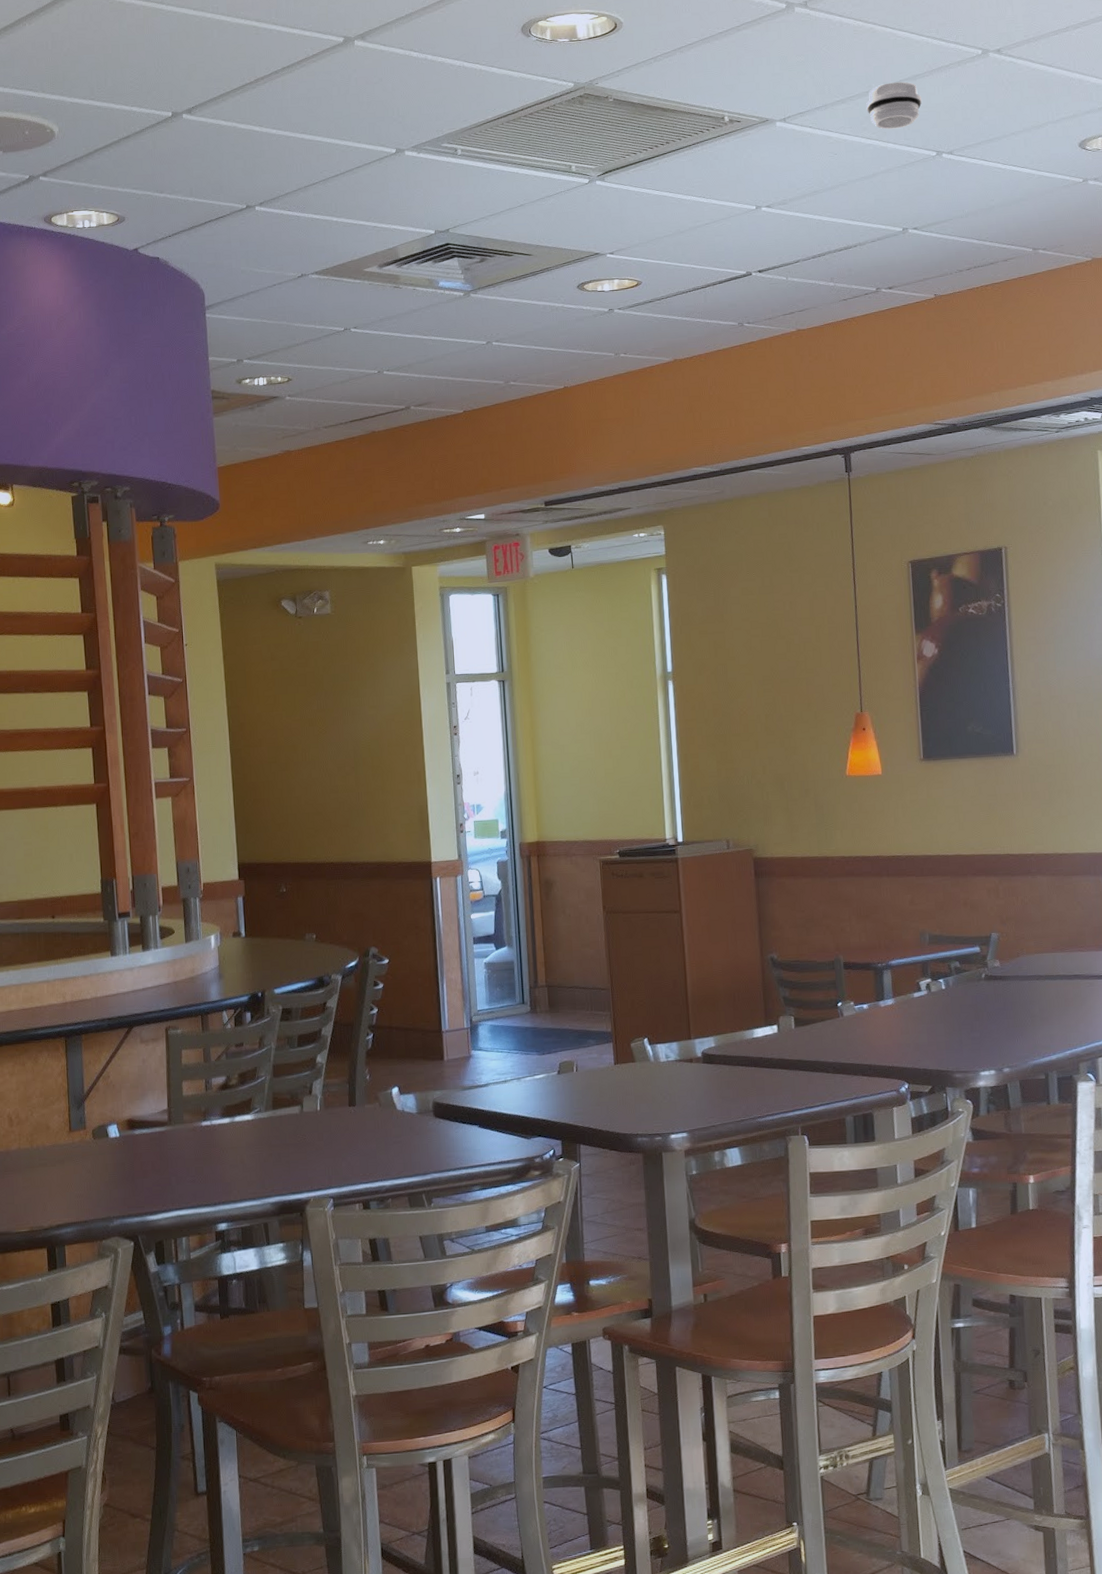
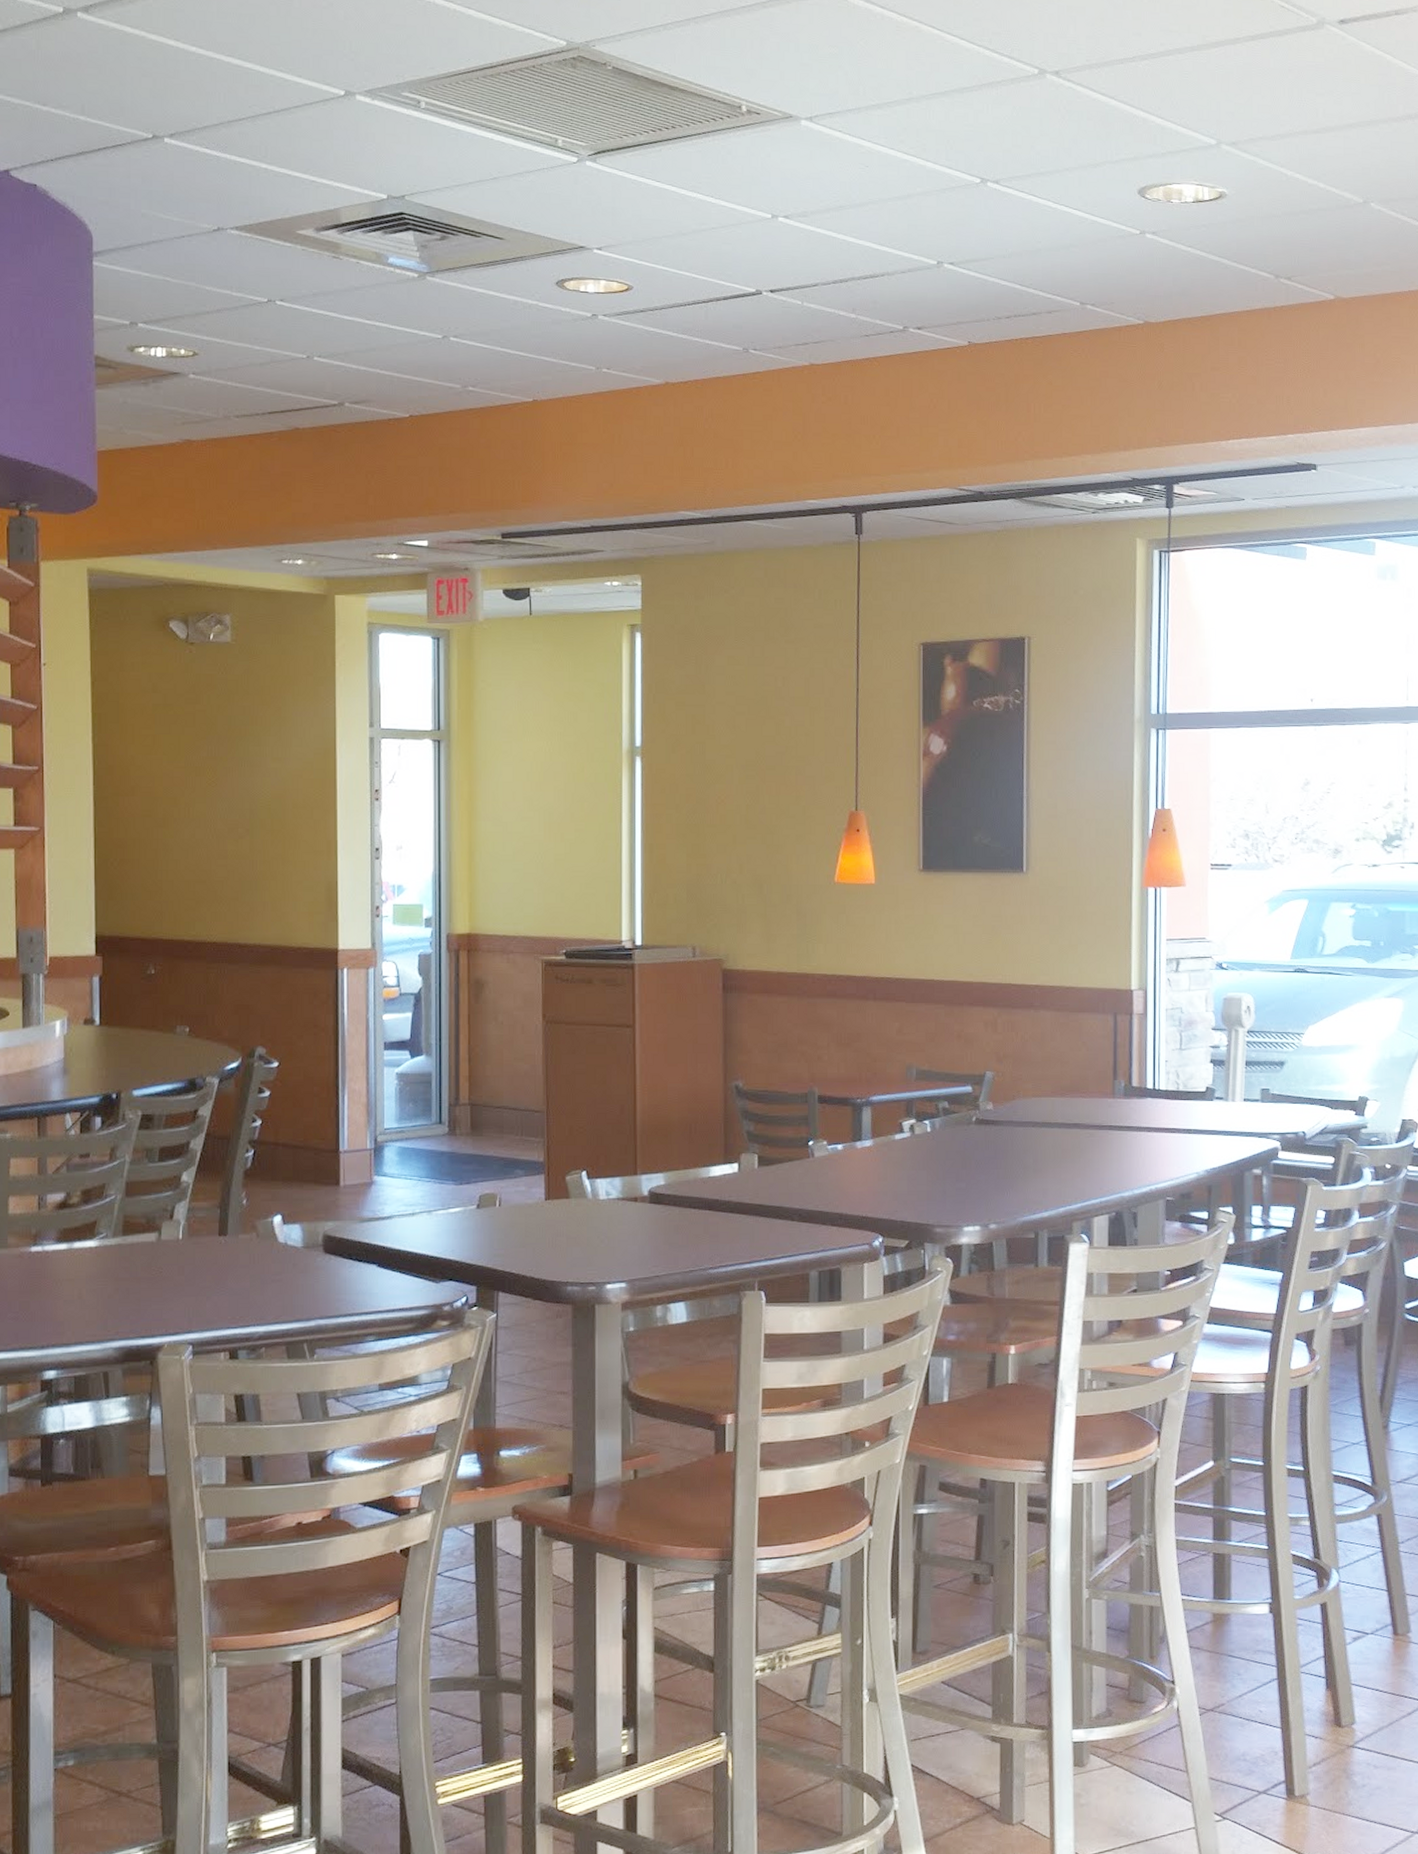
smoke detector: present [866,82,922,130] -> none [905,92,969,147]

